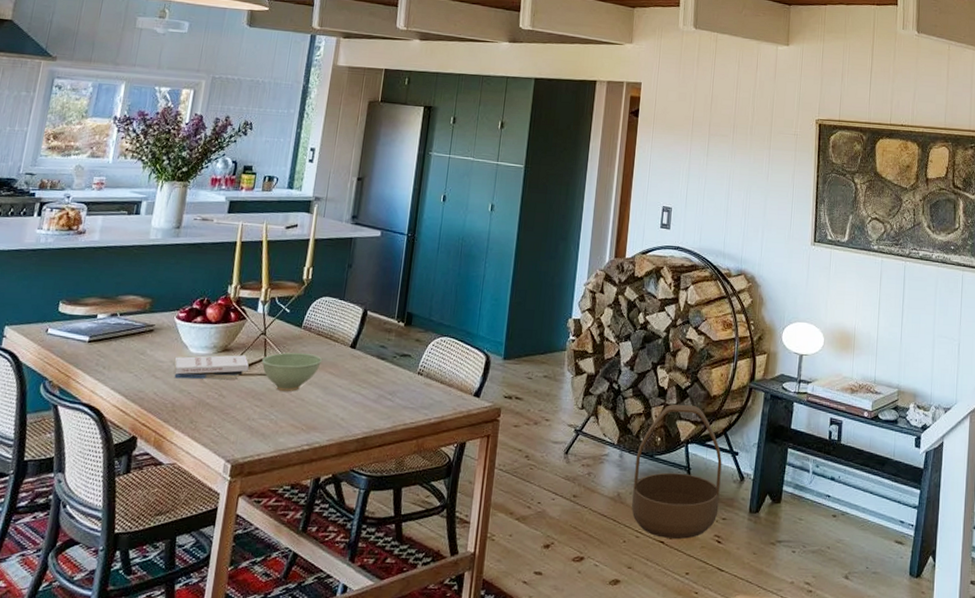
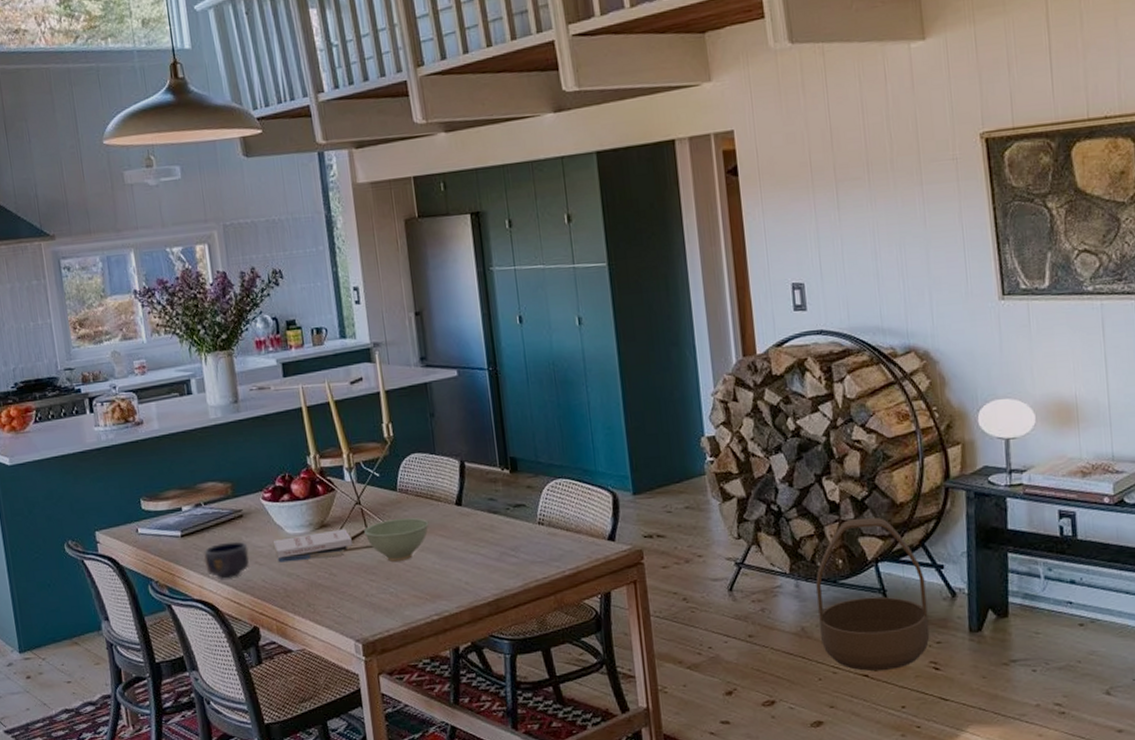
mug: none [103,353,150,387] -> present [203,541,250,579]

